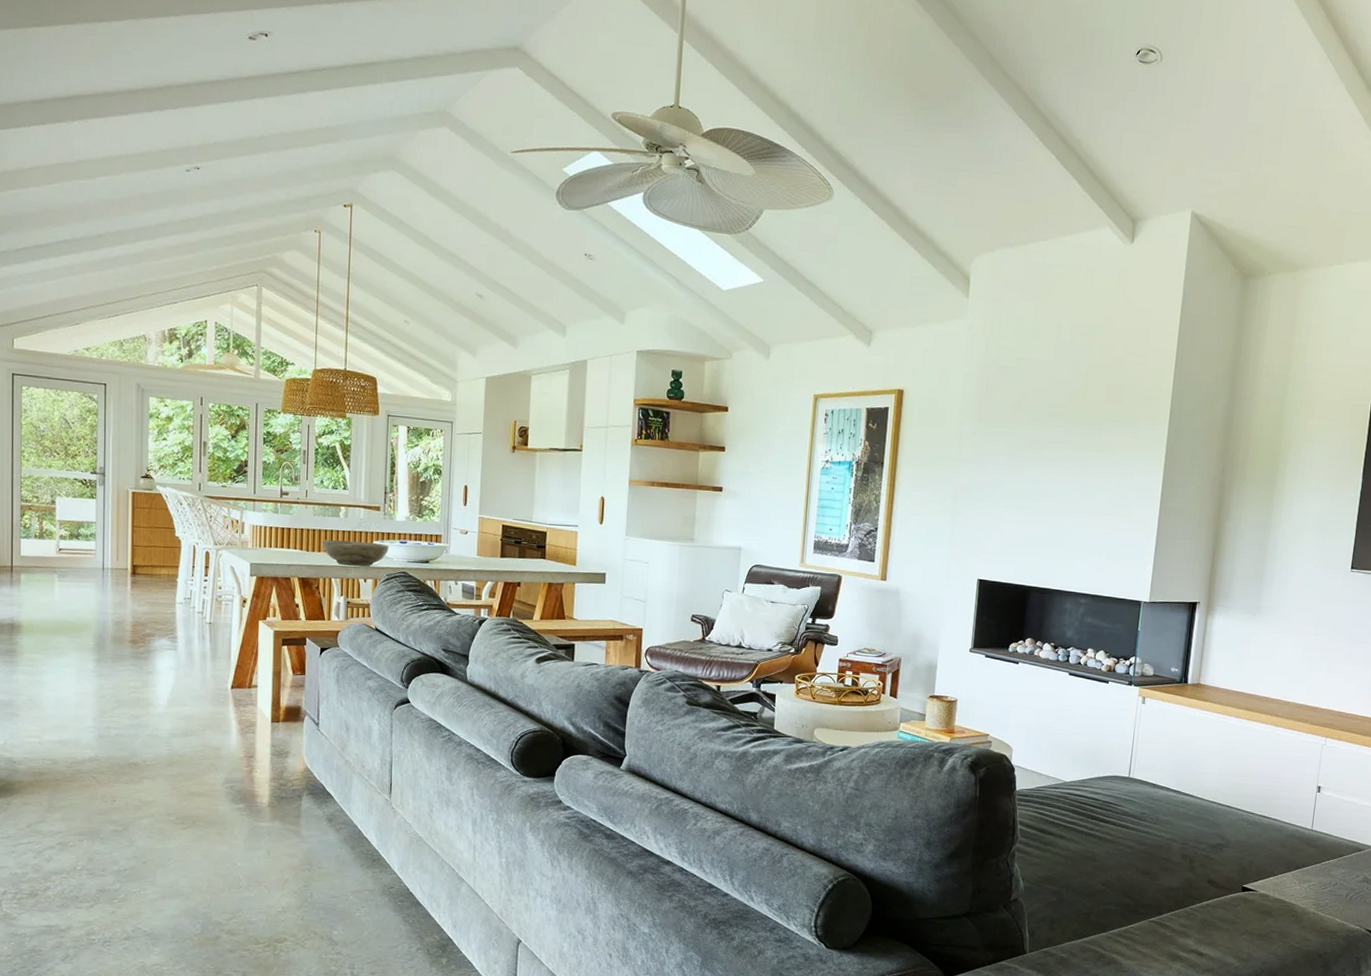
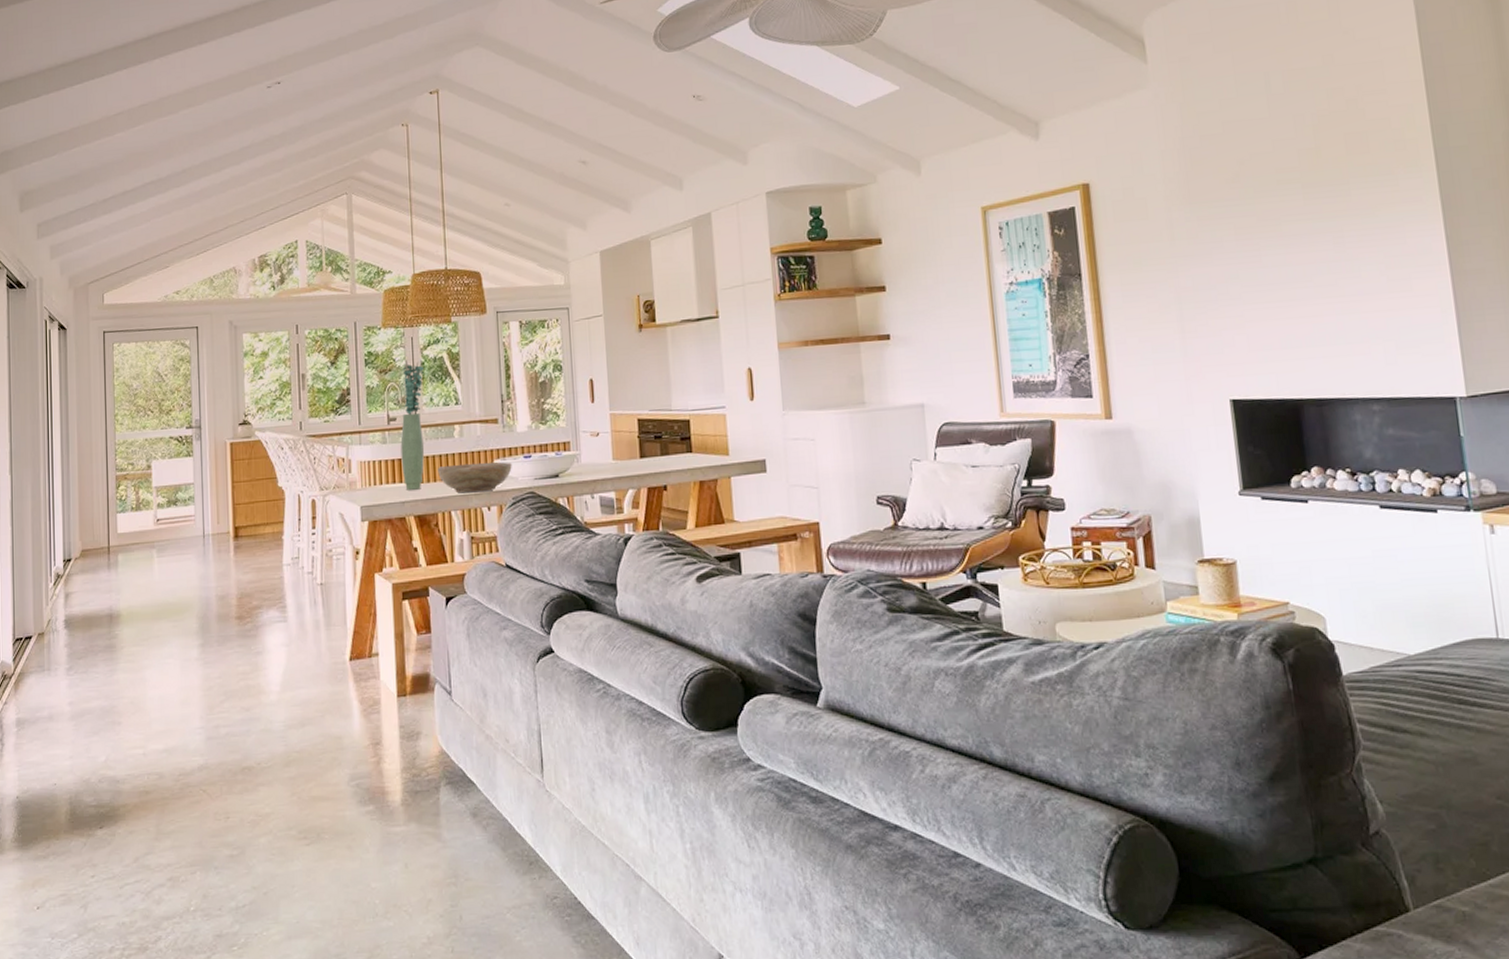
vase: none [290,444,318,556] -> present [400,359,425,490]

